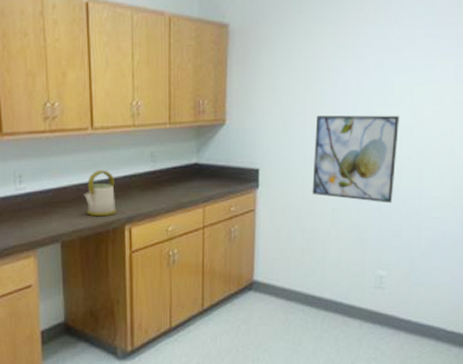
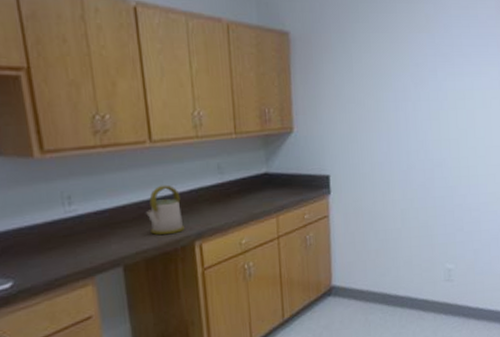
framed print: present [312,115,399,203] -> none [380,118,455,201]

